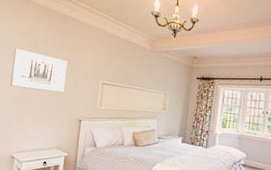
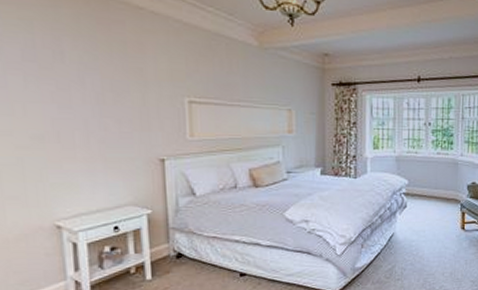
wall art: present [10,48,68,93] -> none [21,53,127,122]

